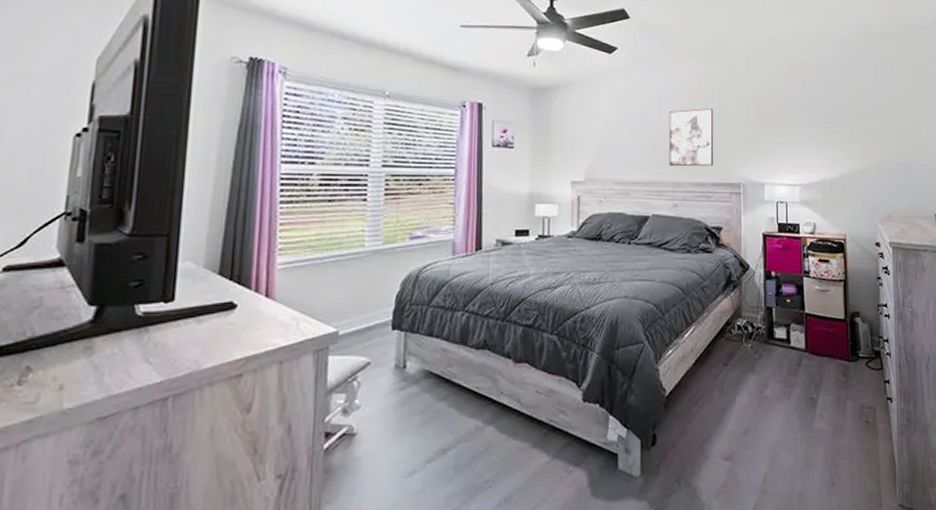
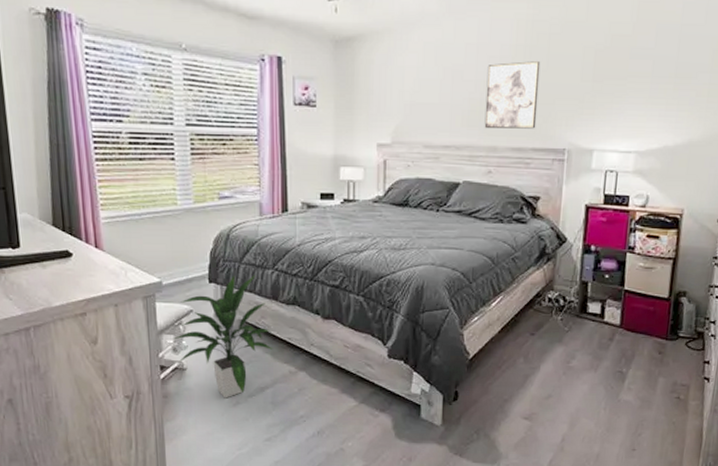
indoor plant: none [344,318,458,467] -> present [173,275,272,399]

